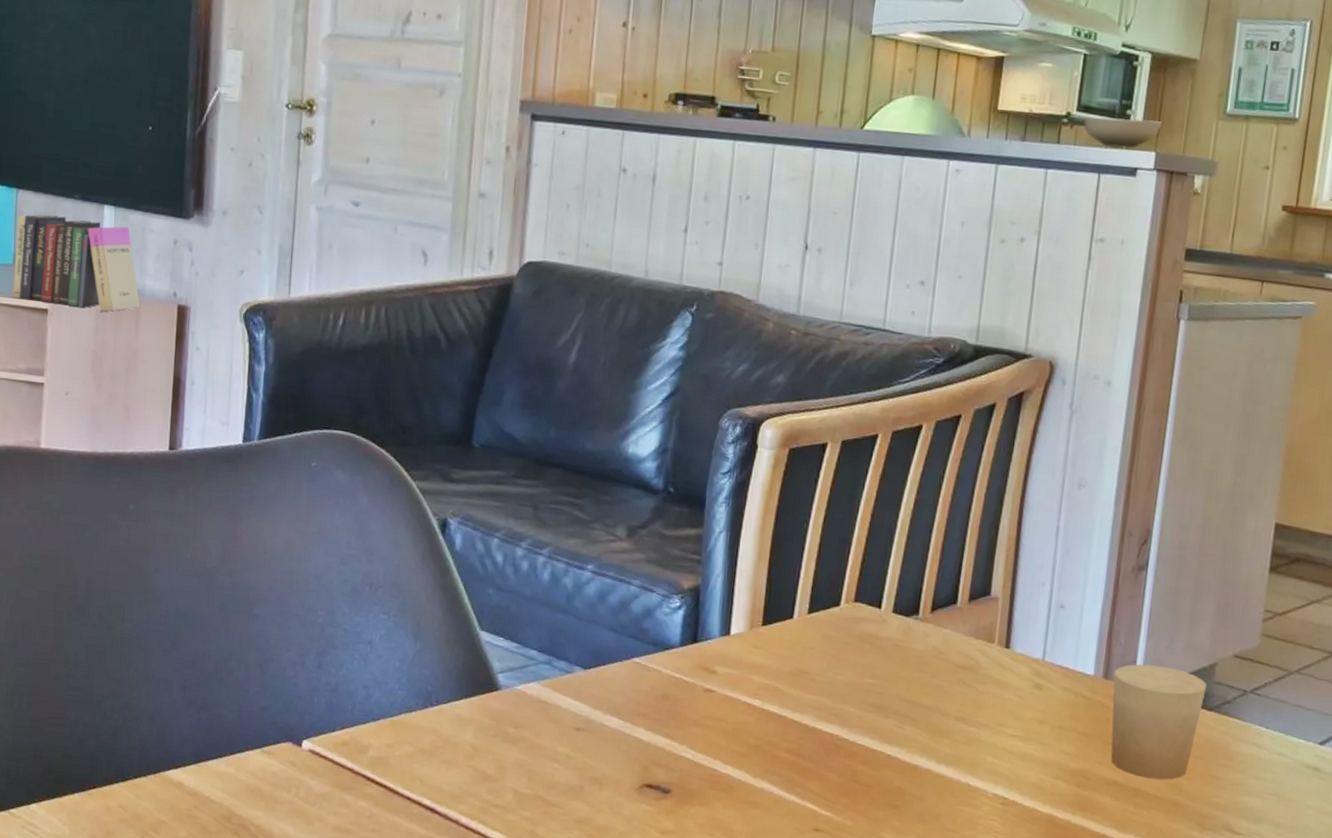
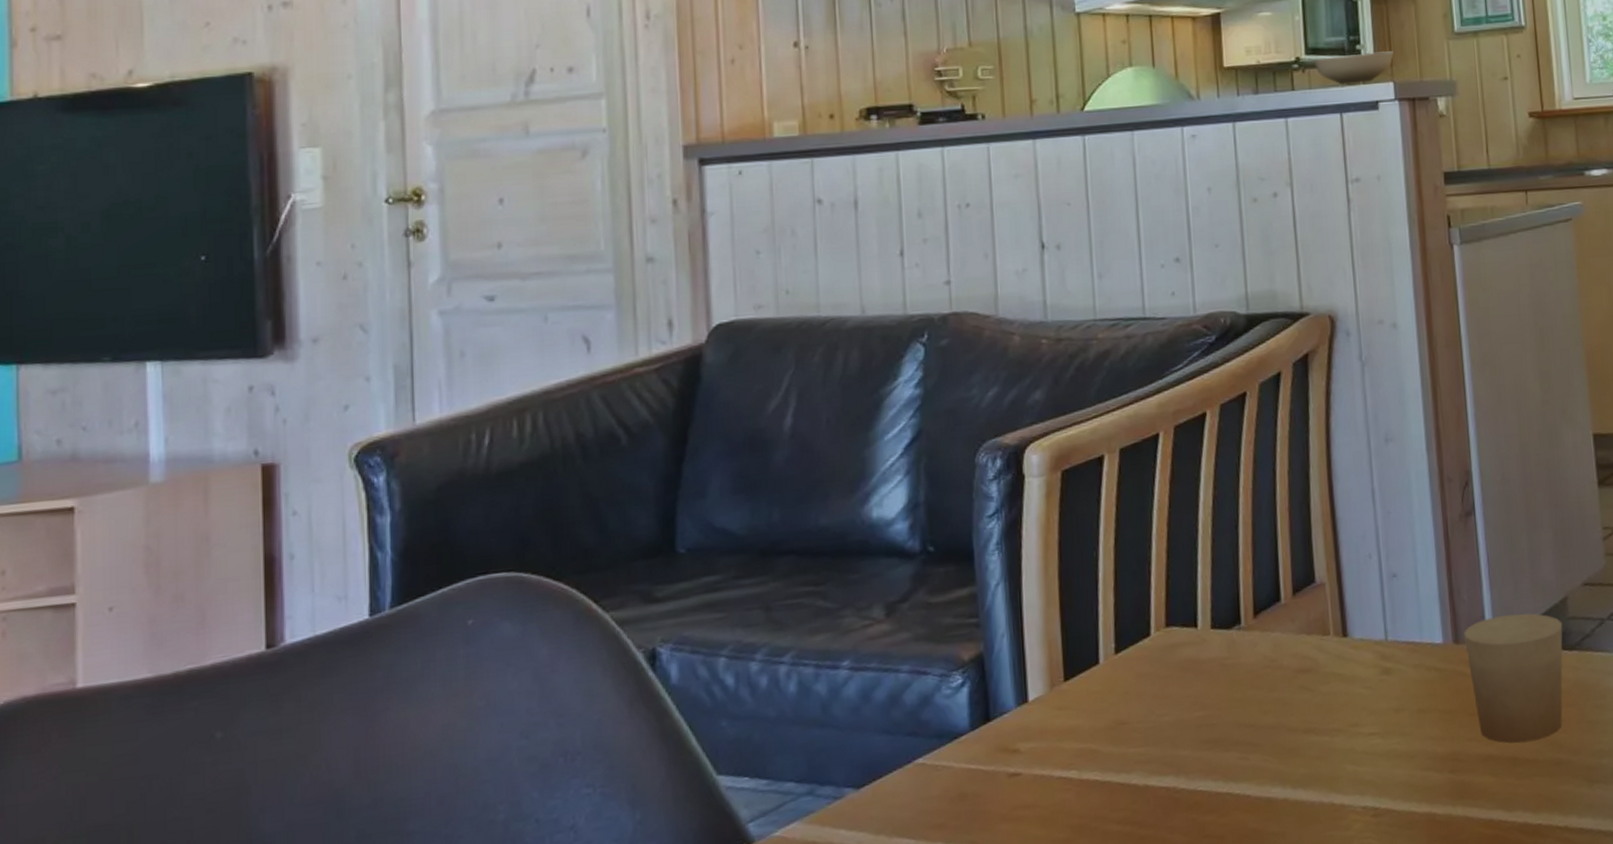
books: present [12,215,141,312] -> none [20,382,209,503]

